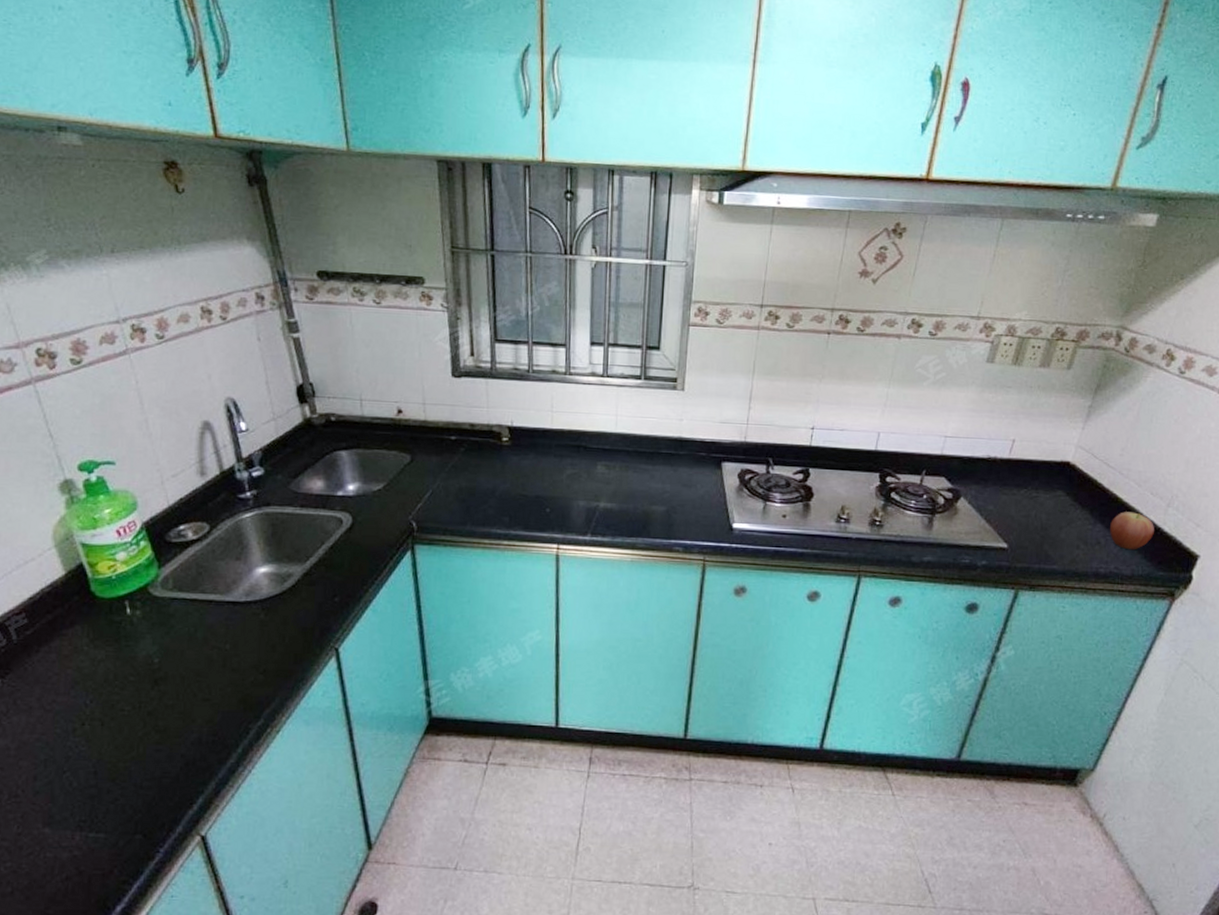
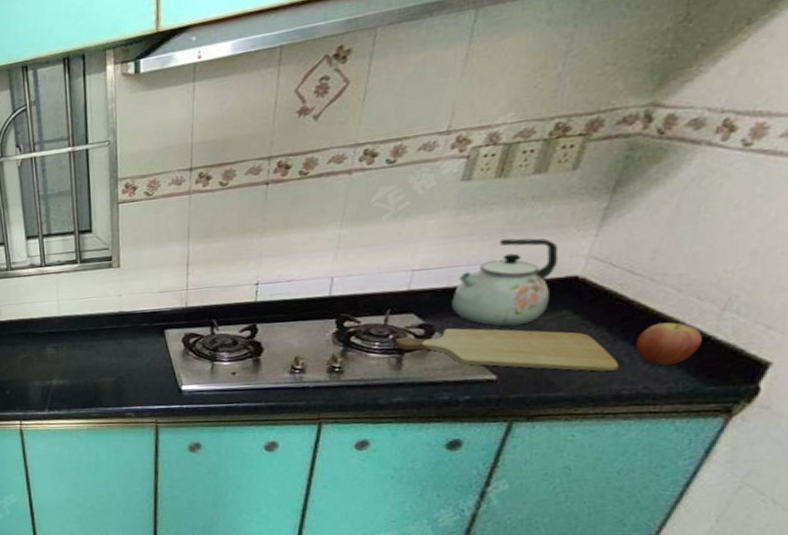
chopping board: none [927,494,1097,550] -> present [394,328,618,372]
kettle: none [975,420,1056,500] -> present [452,238,559,326]

